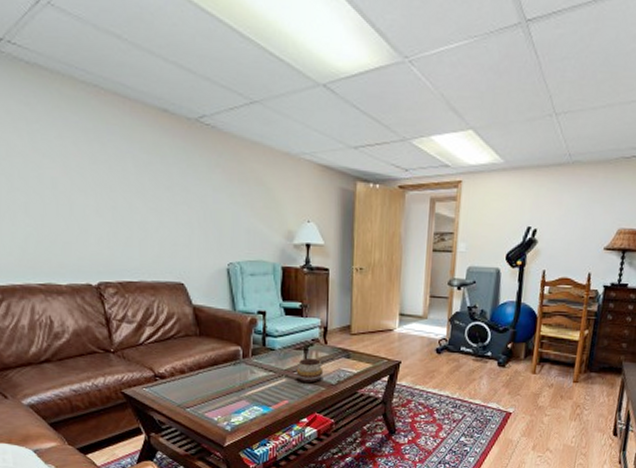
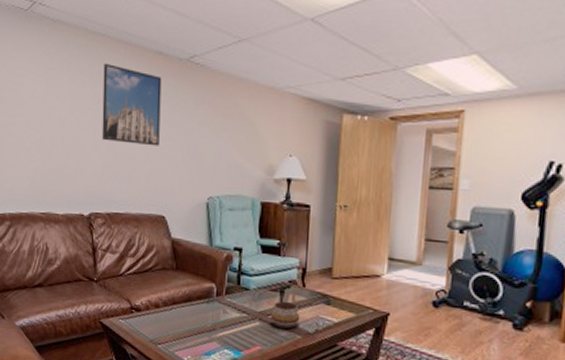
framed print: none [99,118,172,211] -> present [101,63,162,146]

